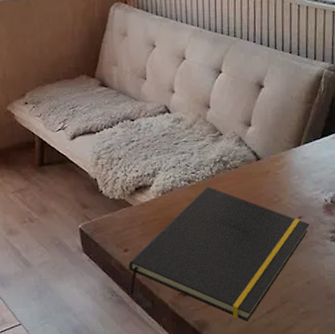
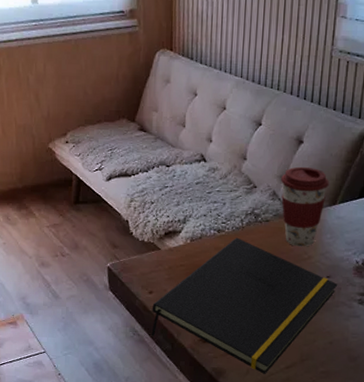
coffee cup: none [245,110,292,190] -> present [280,166,329,247]

